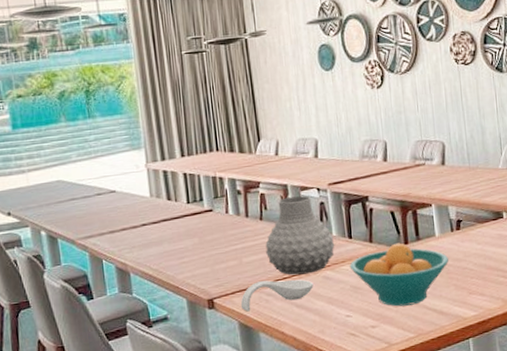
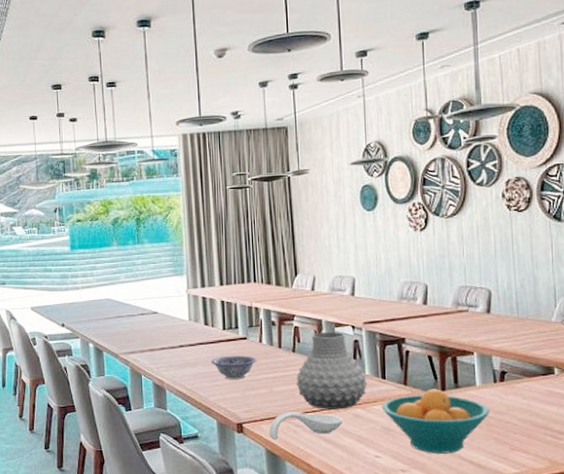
bowl: none [176,228,225,255] -> present [211,355,257,380]

